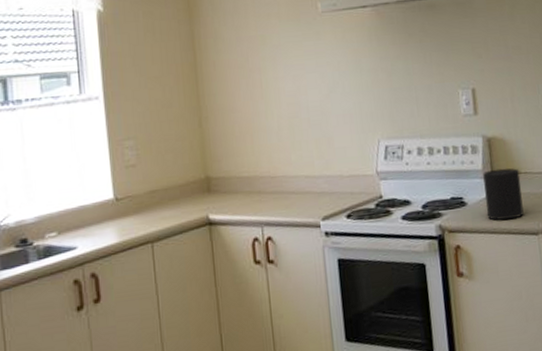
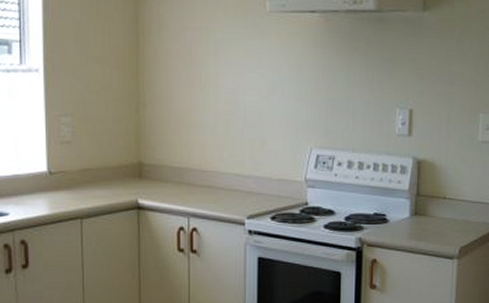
pen holder: present [483,168,524,221] -> none [406,191,445,242]

